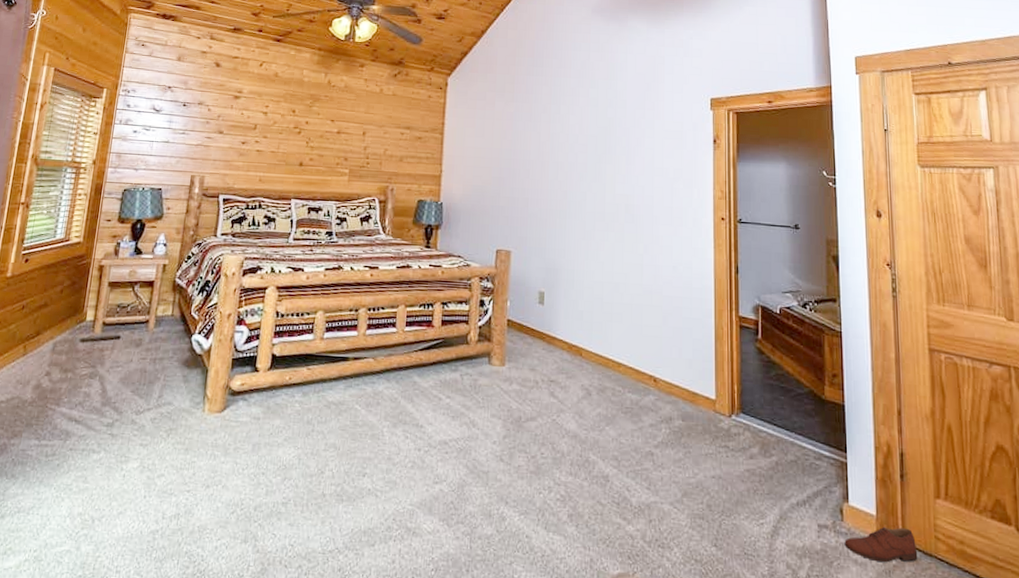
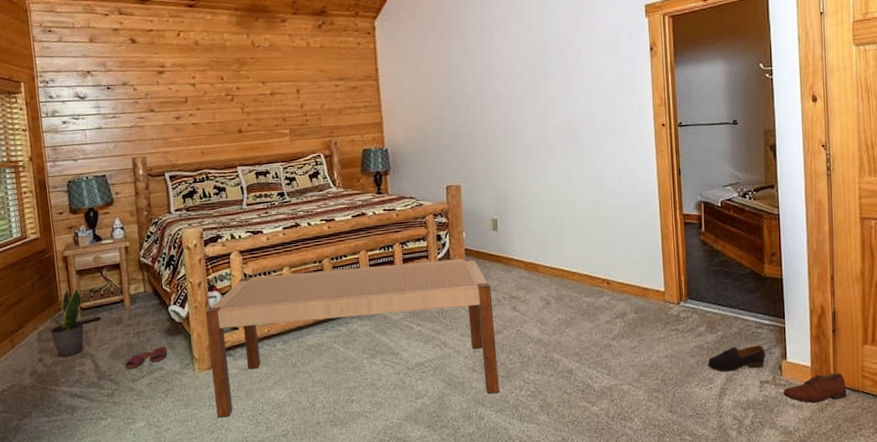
potted plant: none [66,300,108,375] -> present [50,288,84,357]
slippers: none [133,378,180,399] -> present [125,345,167,369]
bench: none [216,315,530,490] -> present [205,256,499,418]
shoe: none [759,477,825,508] -> present [708,345,766,372]

